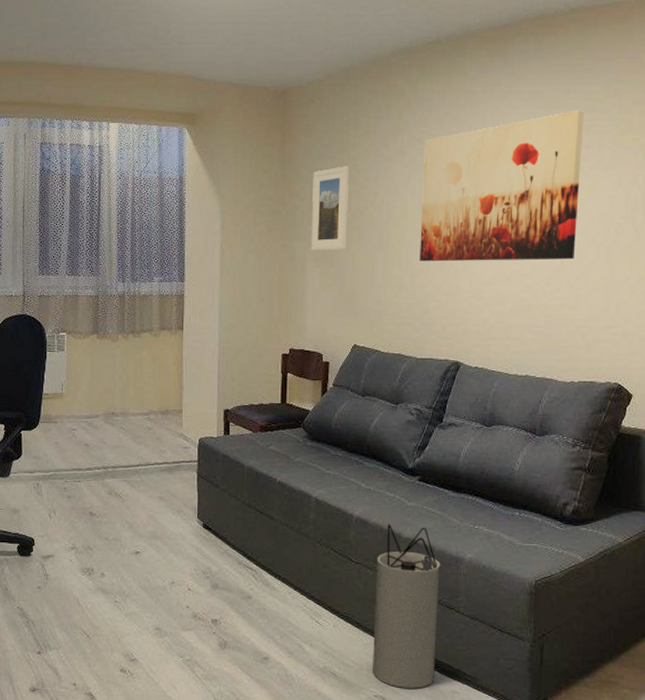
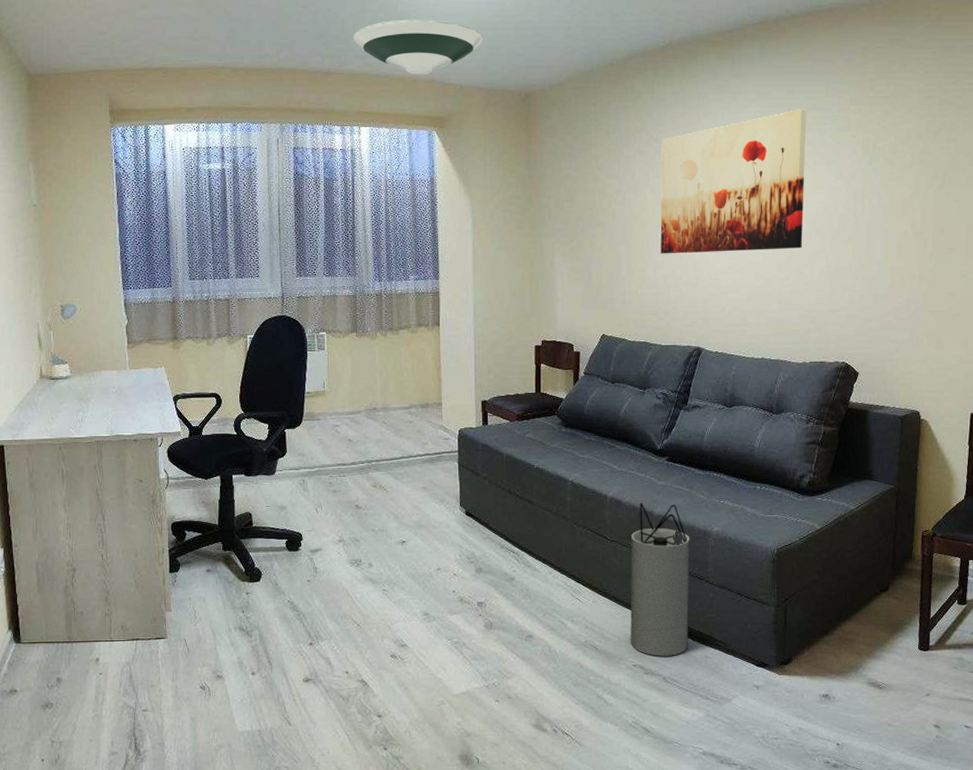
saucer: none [105,12,240,71] -> present [353,19,483,76]
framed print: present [310,166,349,251] -> none [558,165,593,247]

